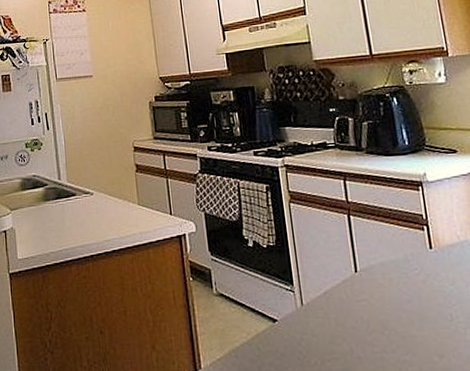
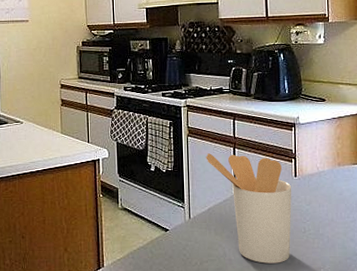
utensil holder: none [314,223,437,362] -> present [206,153,292,264]

